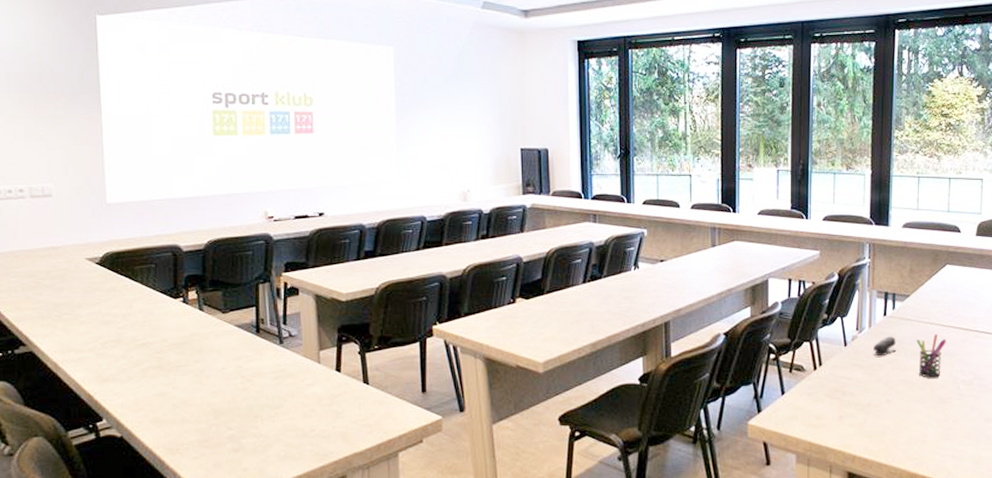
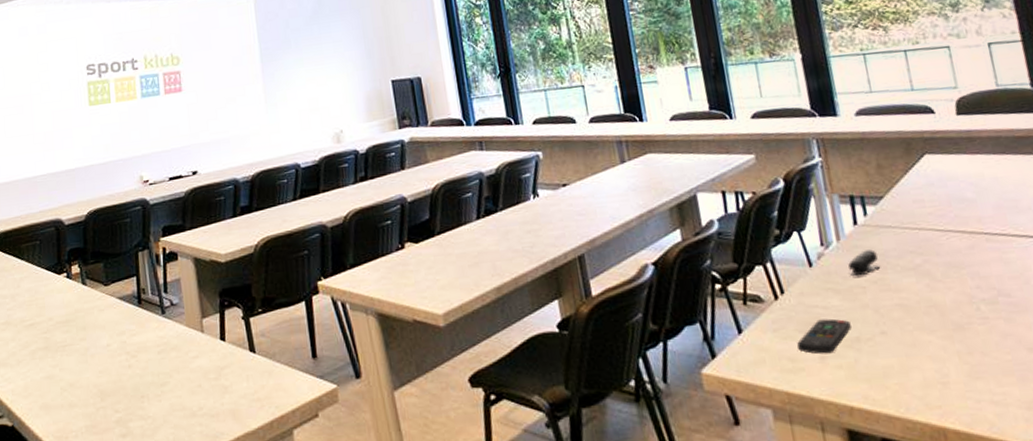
remote control: none [824,388,866,415] -> present [797,318,851,355]
pen holder: present [916,333,946,378] -> none [905,241,950,299]

